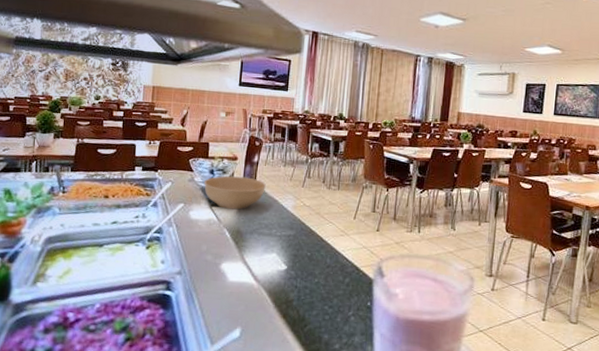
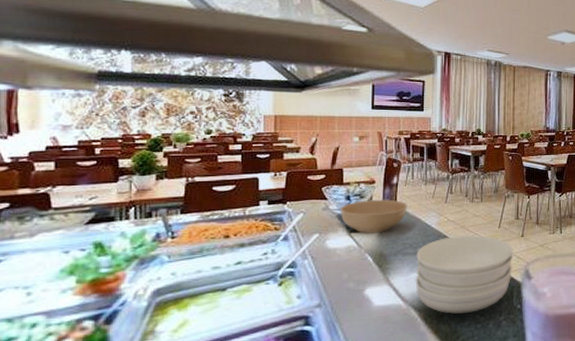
bowl: none [268,222,368,303] -> present [415,235,514,315]

